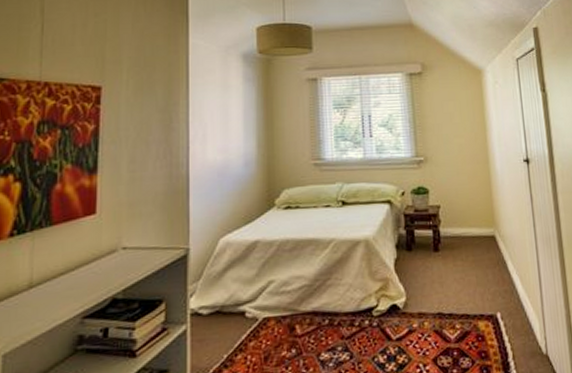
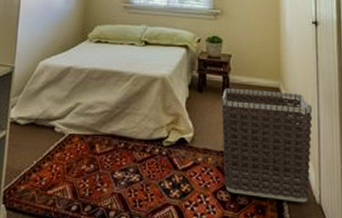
clothes hamper: none [433,239,535,357] -> present [221,88,313,203]

